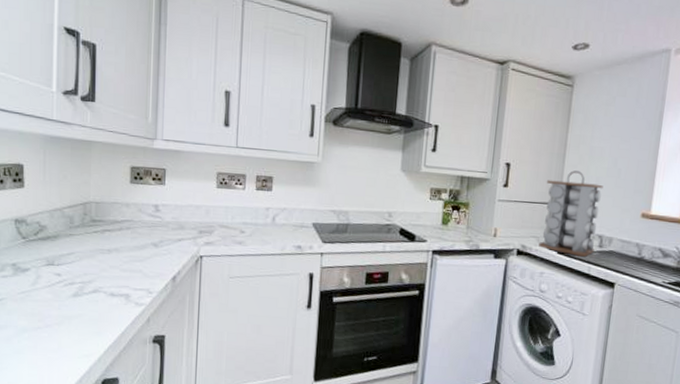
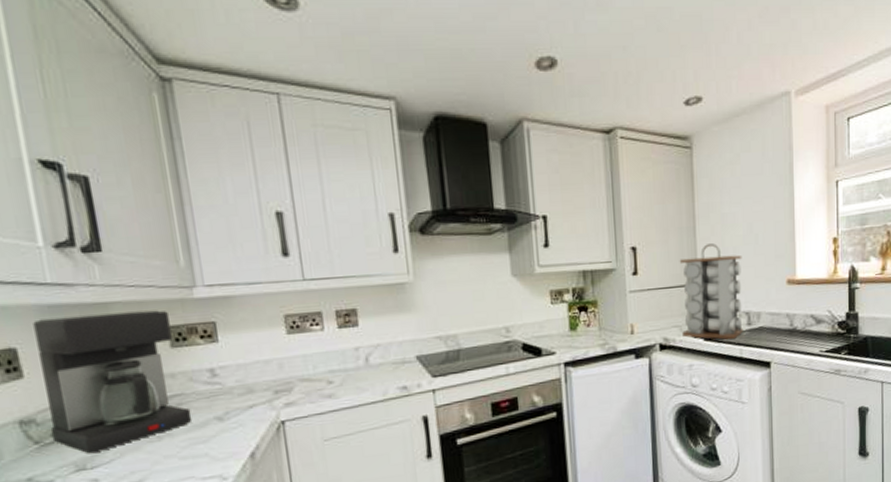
coffee maker: none [35,146,136,254] -> present [33,310,193,454]

